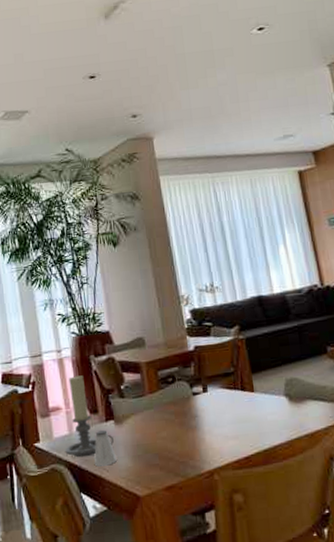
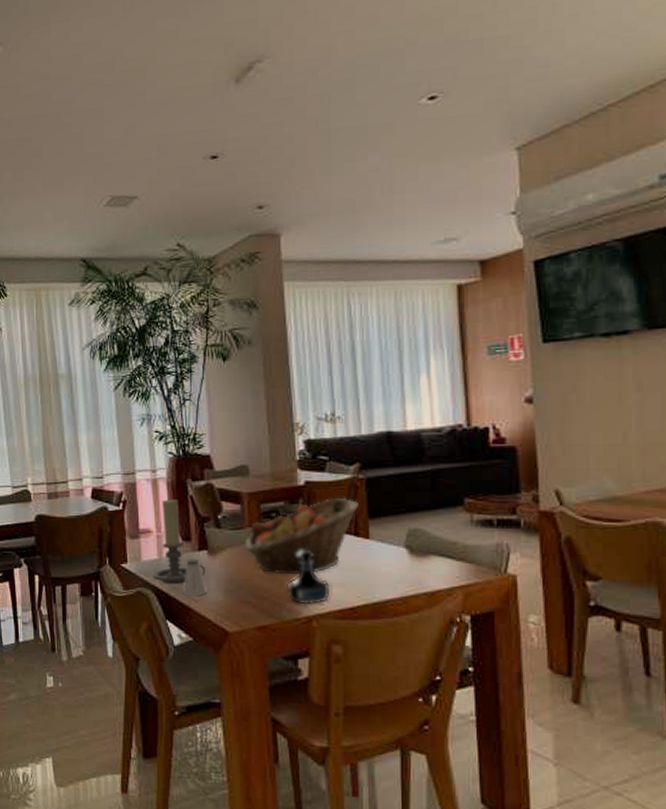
fruit basket: none [147,357,243,435] -> present [245,497,360,575]
tequila bottle: none [189,407,227,460] -> present [287,549,330,605]

